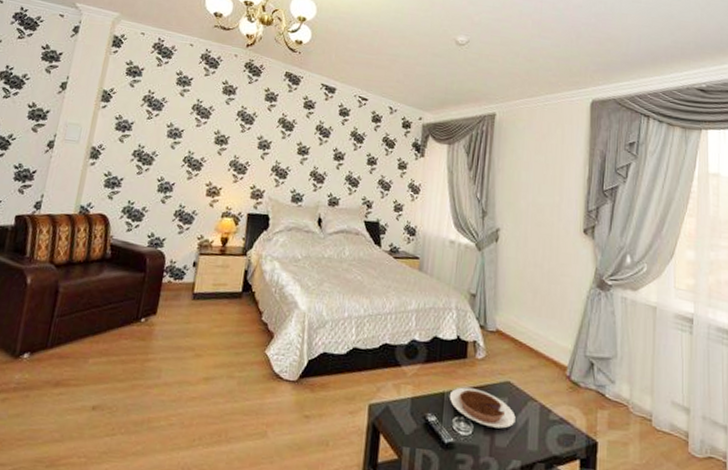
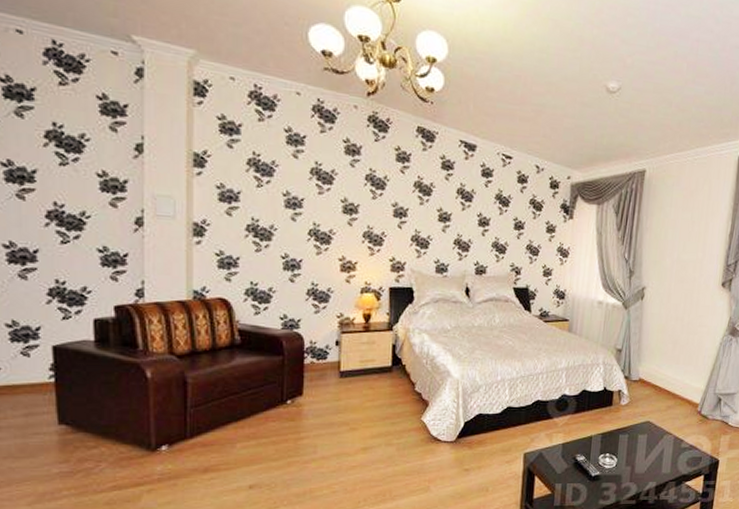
chocolate tart: present [449,387,516,429] -> none [596,430,653,459]

